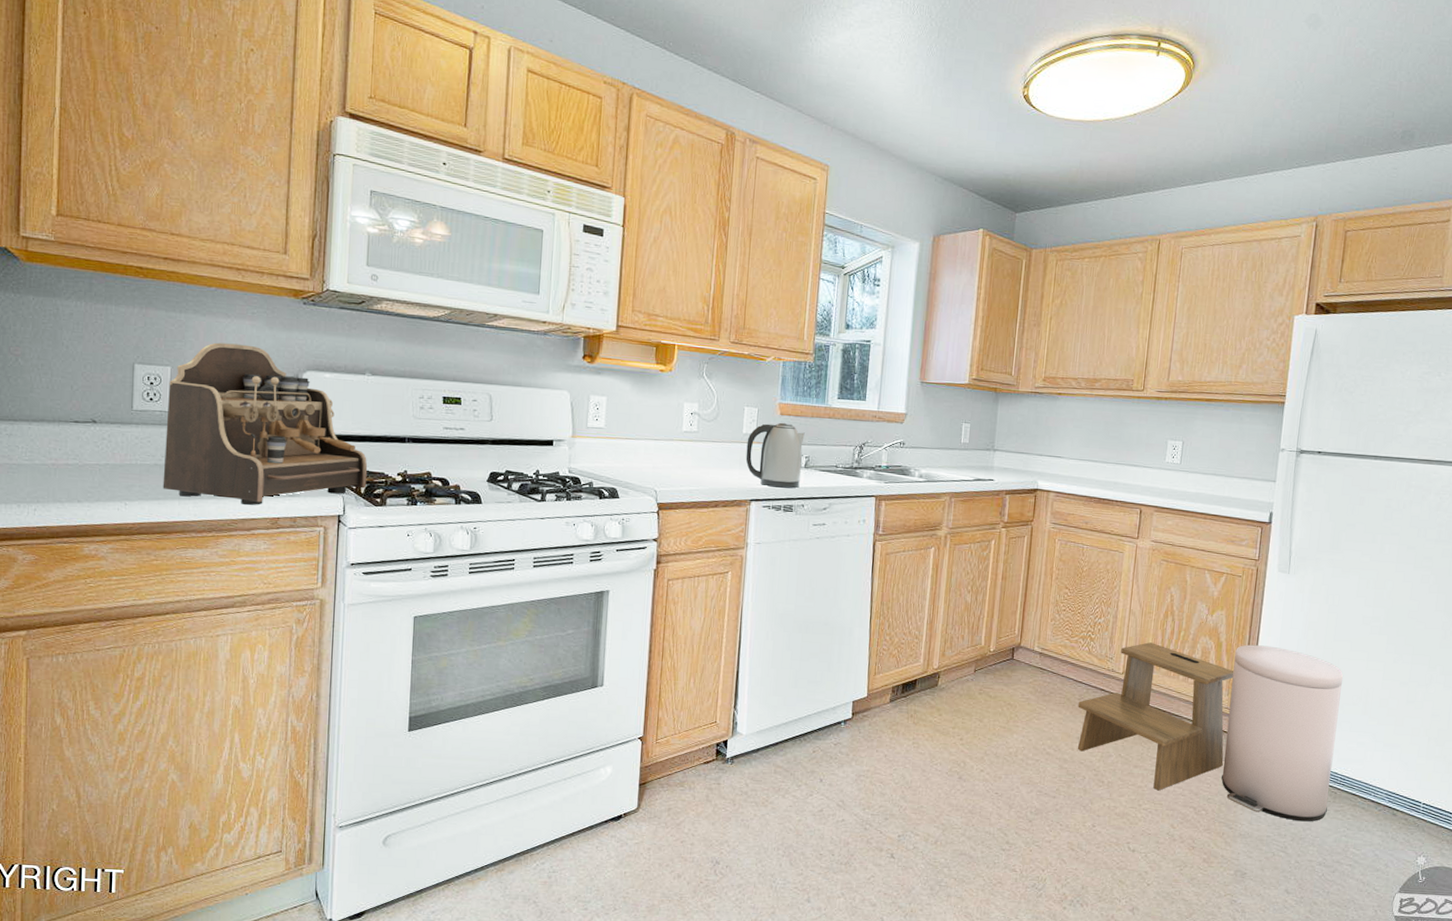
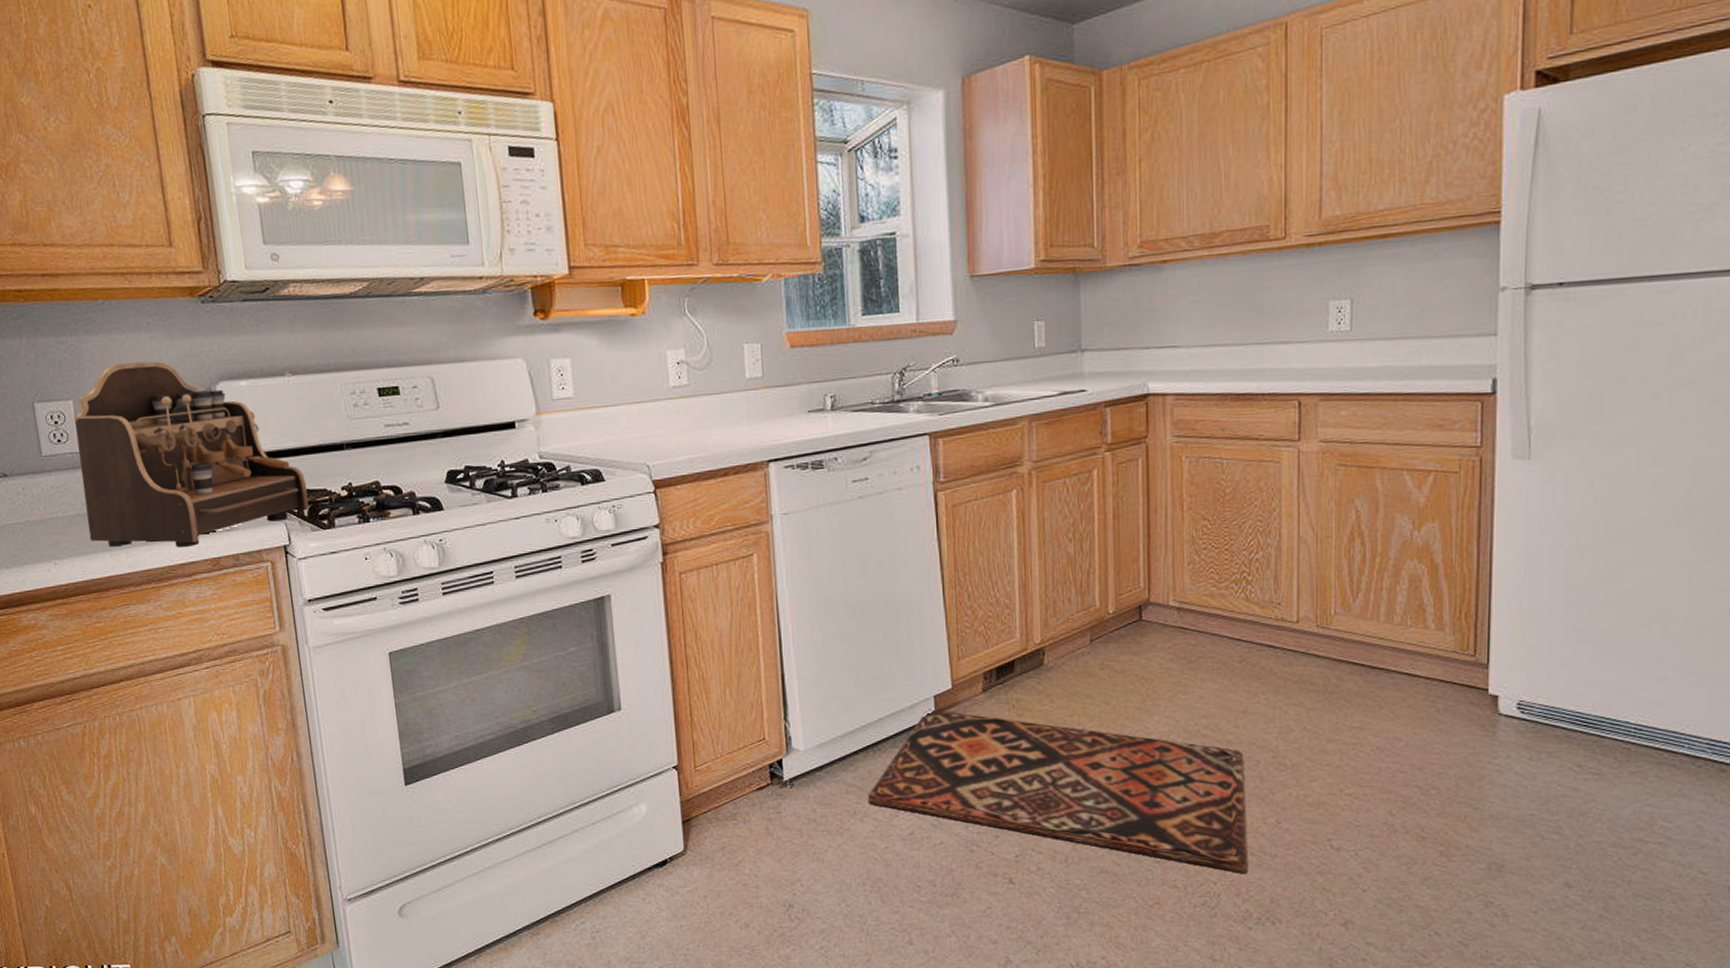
kettle: present [745,422,805,488] -> none [752,356,828,441]
doormat: none [791,711,1075,865] -> present [868,709,1248,874]
step stool: present [1078,642,1234,791] -> none [1239,576,1460,770]
pedal bin: present [1221,644,1344,822] -> none [1456,561,1627,792]

